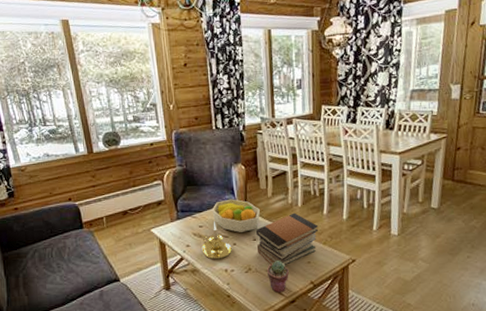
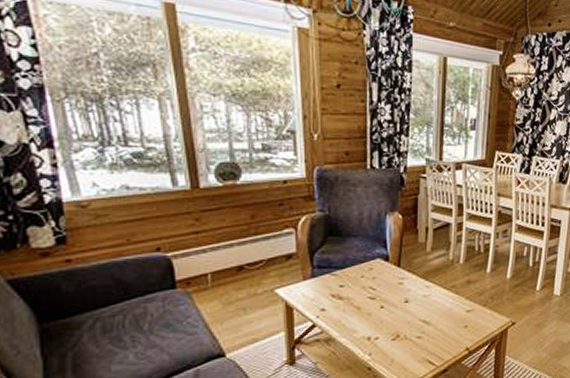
candle holder: present [201,221,232,260] -> none [340,279,378,326]
fruit bowl: present [212,199,260,232] -> none [357,253,415,293]
book stack: present [255,212,319,265] -> none [408,270,480,330]
potted succulent: present [266,261,289,293] -> none [417,325,443,362]

